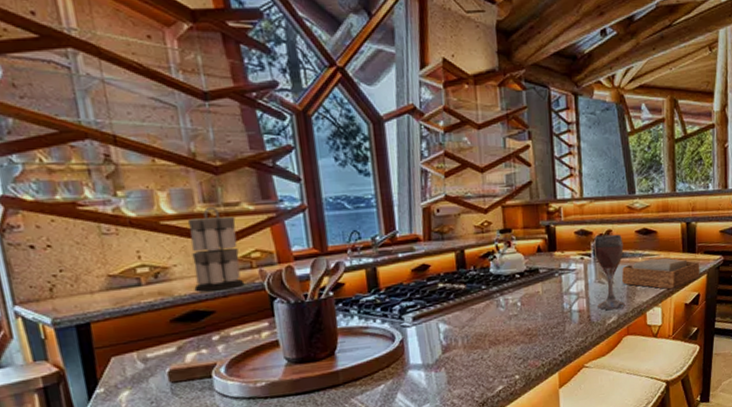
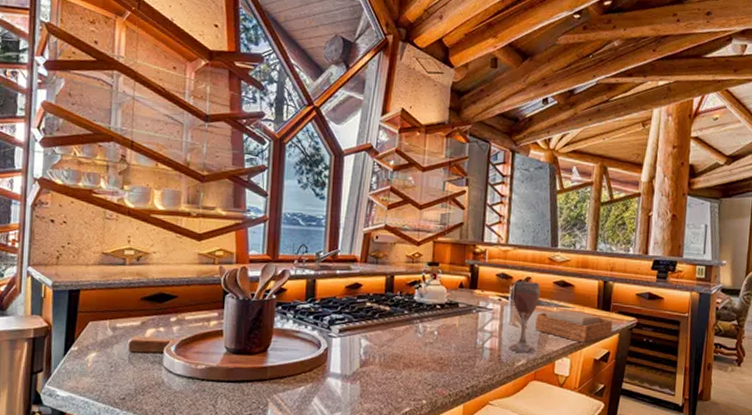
spice rack: present [188,206,245,292] -> none [165,208,210,280]

